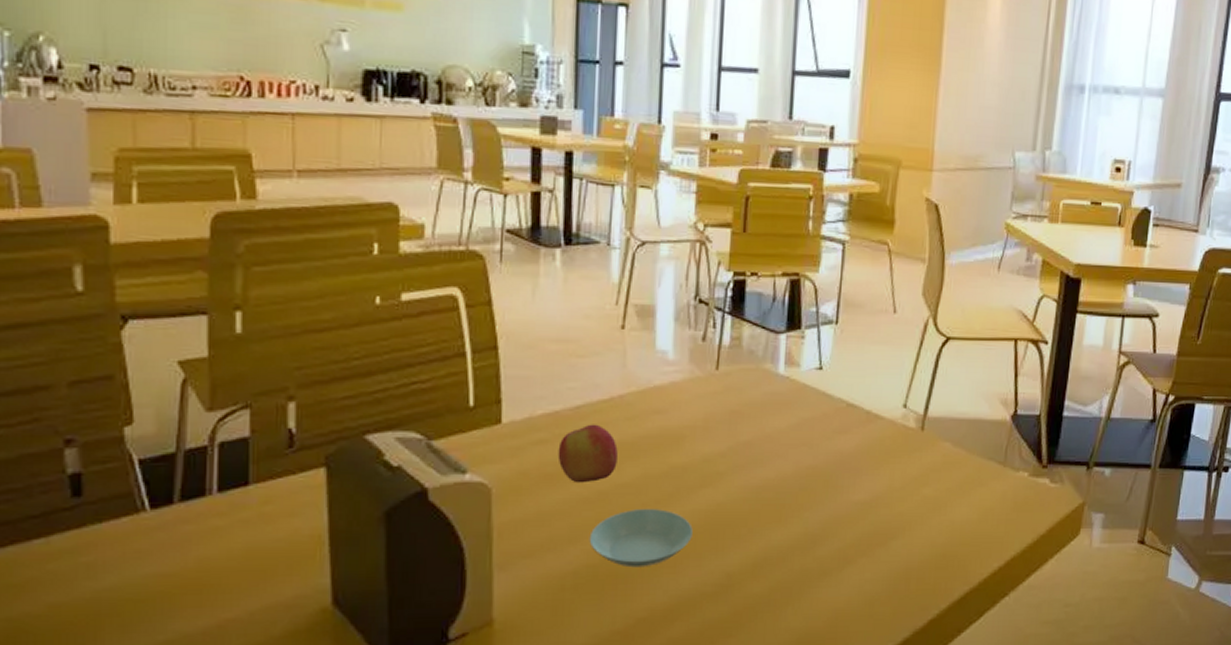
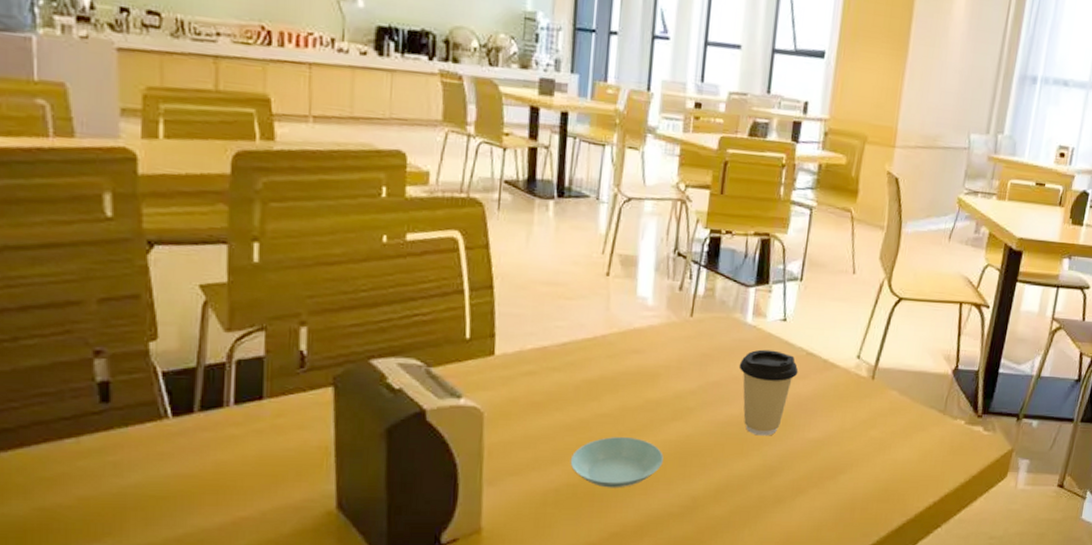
apple: present [557,424,618,483] -> none [544,359,599,412]
coffee cup: none [772,403,839,500] -> present [739,349,799,436]

